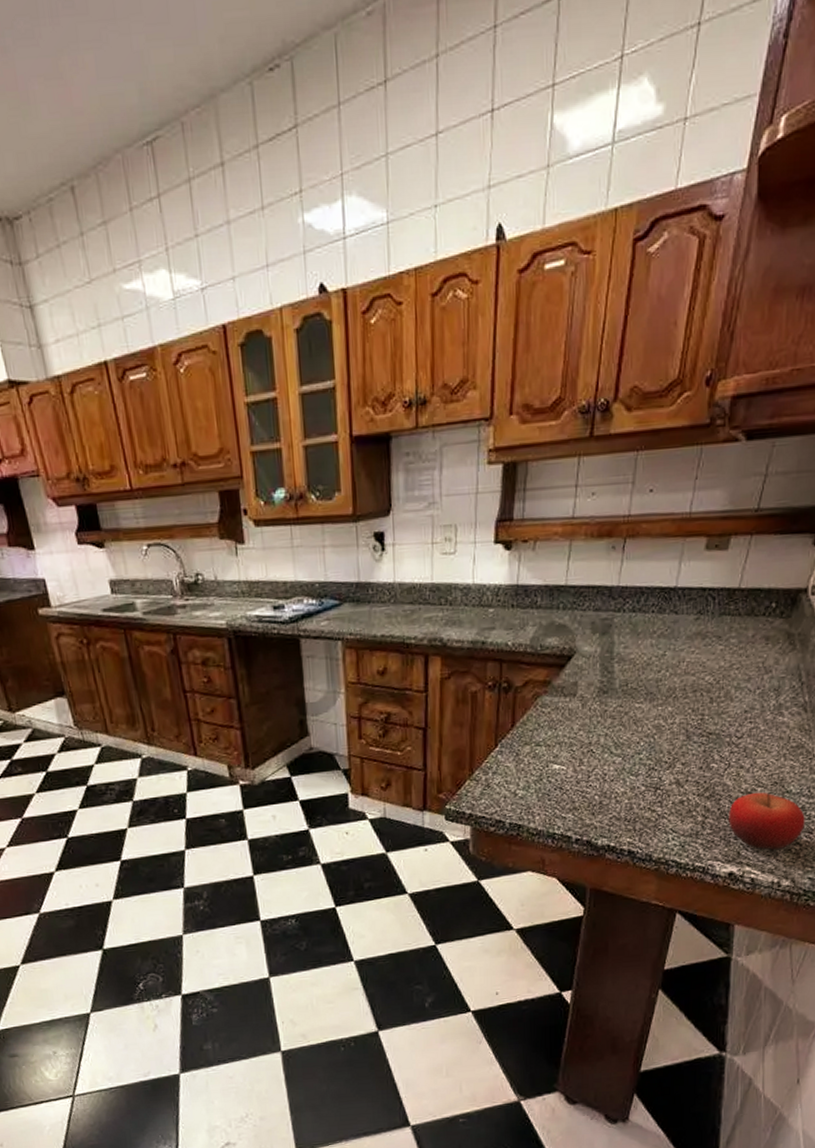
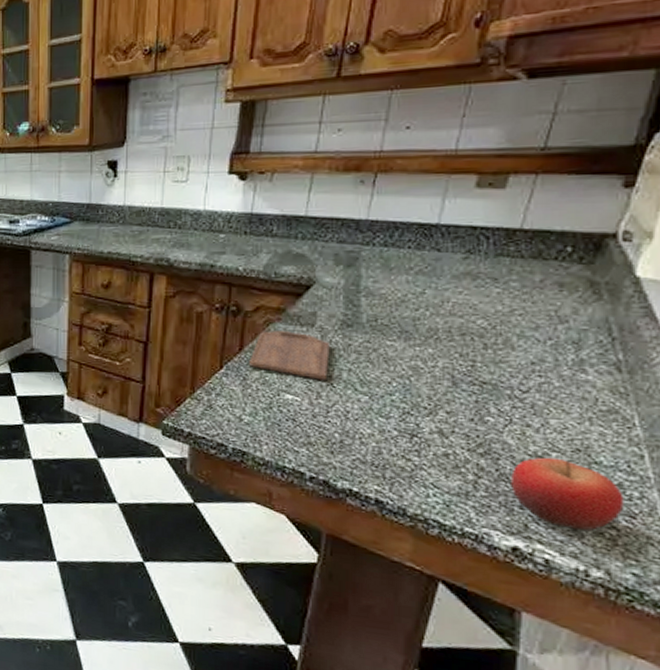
cutting board: none [521,703,589,747] -> present [249,331,330,380]

